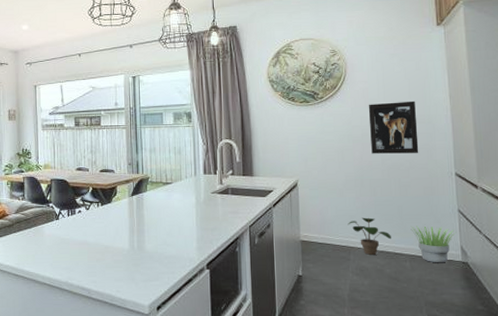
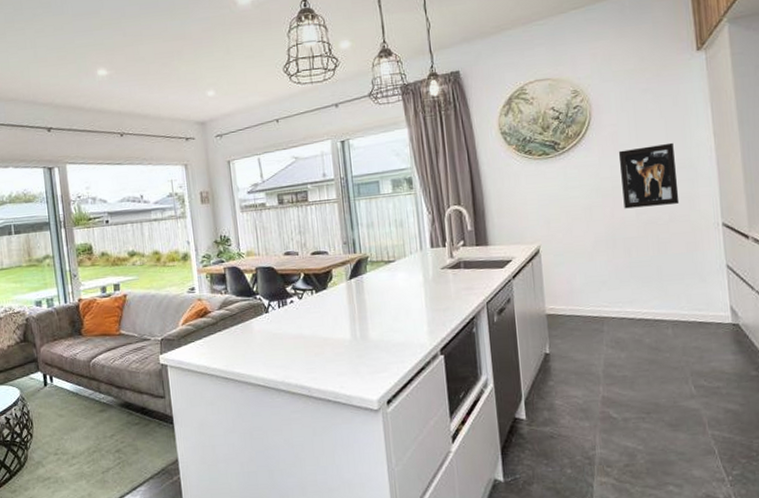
potted plant: present [347,217,391,255] -> none [599,282,650,324]
potted plant: present [410,226,457,263] -> none [672,286,725,328]

